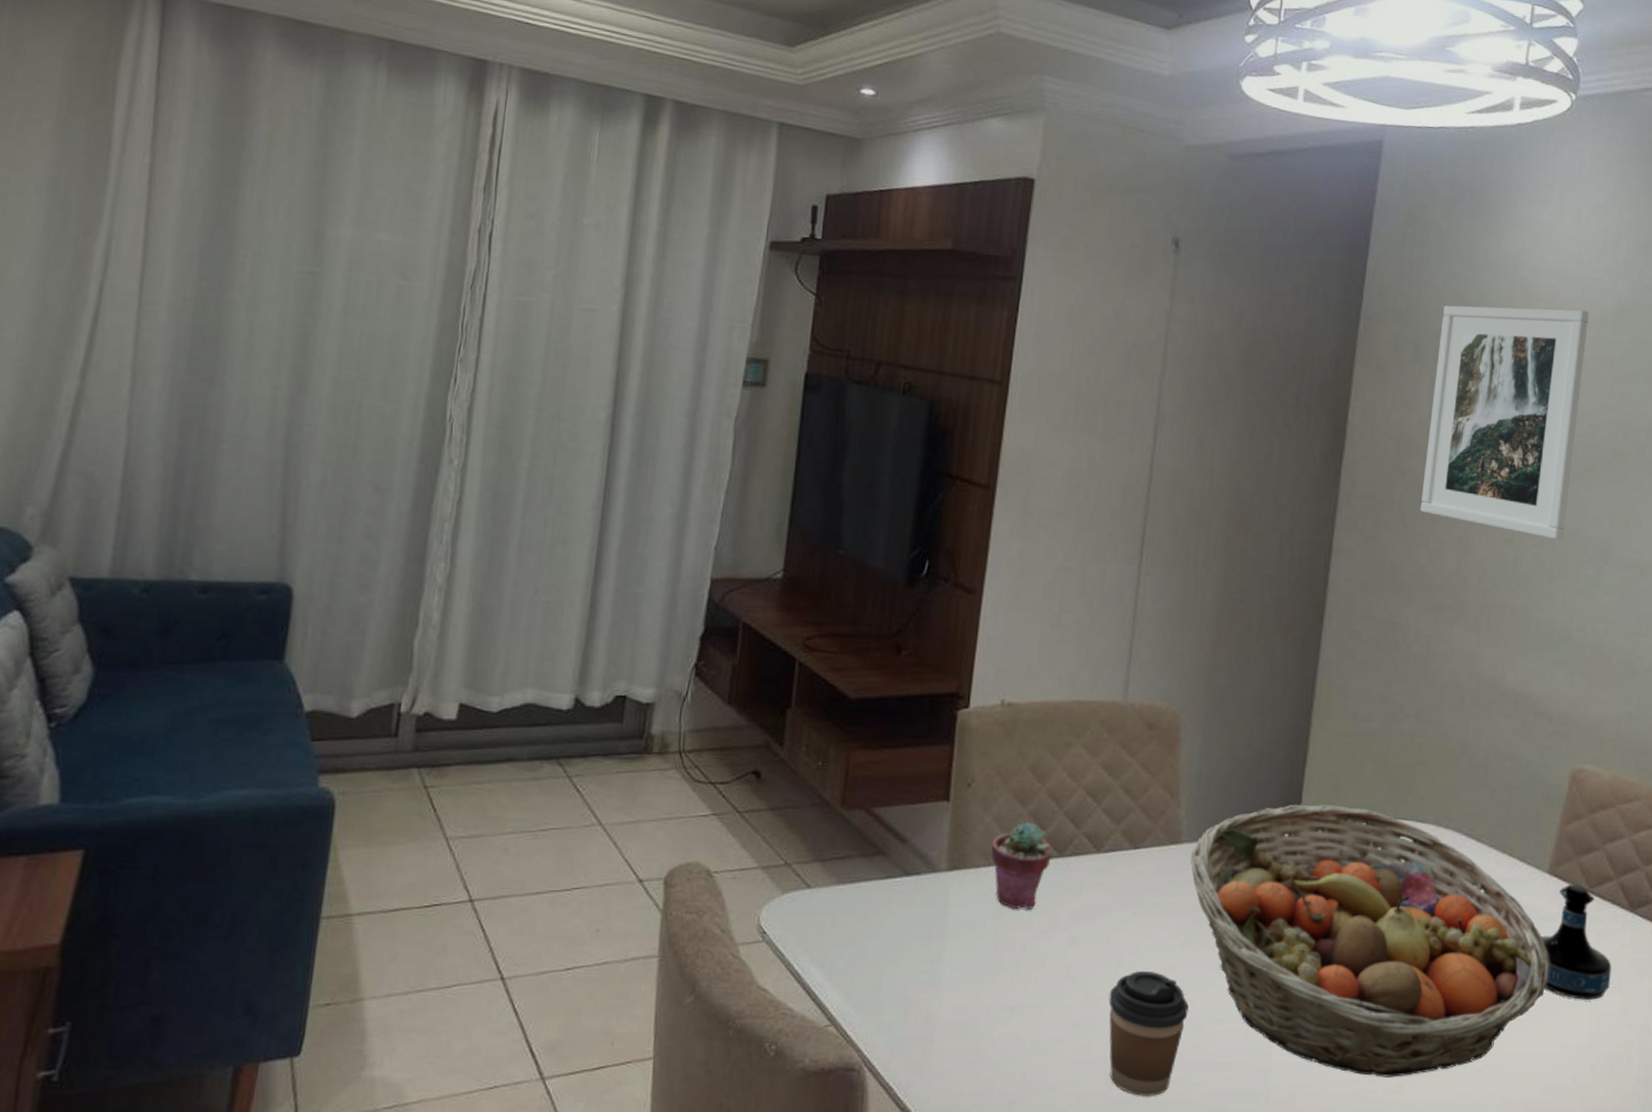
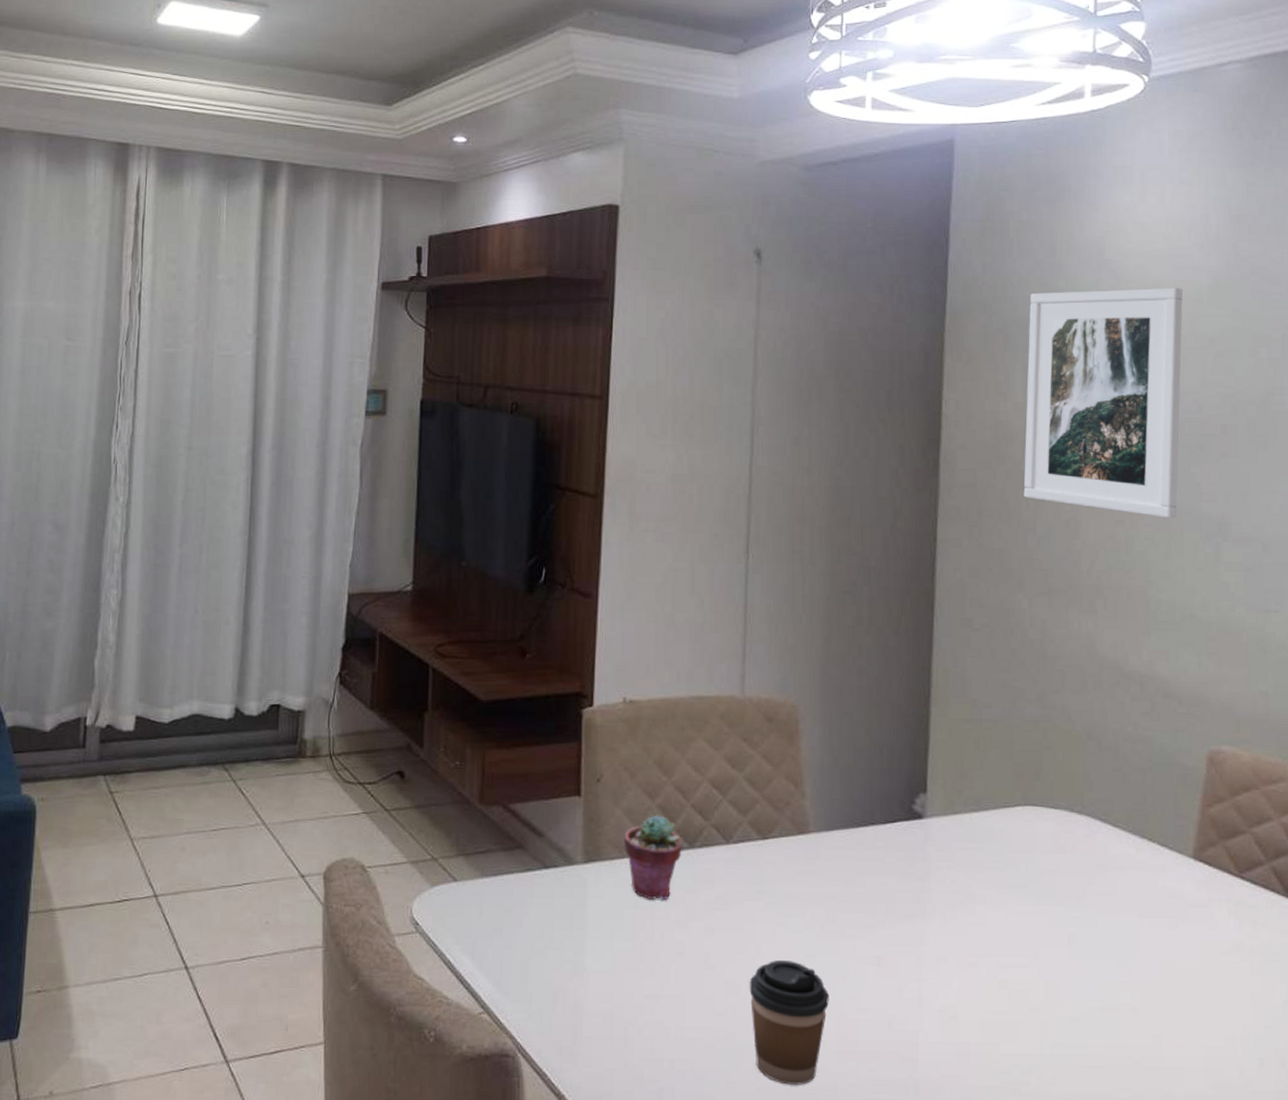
fruit basket: present [1191,804,1551,1077] -> none [820,792,1205,1069]
tequila bottle: present [1541,884,1612,1001] -> none [1191,869,1272,991]

